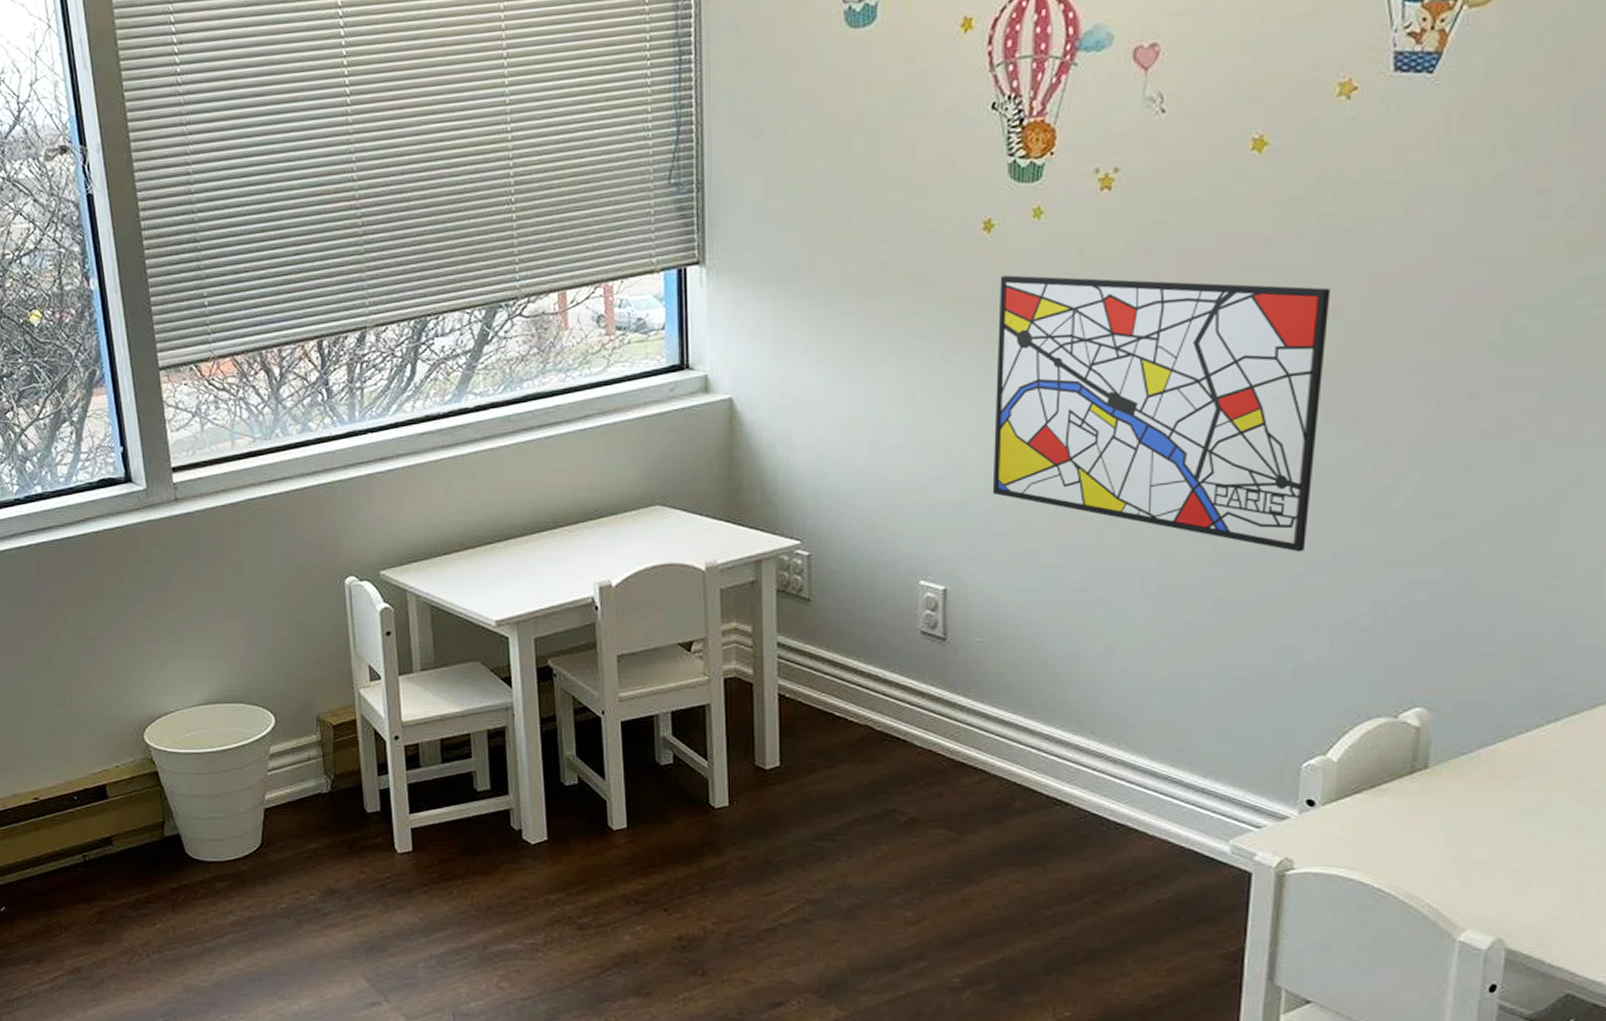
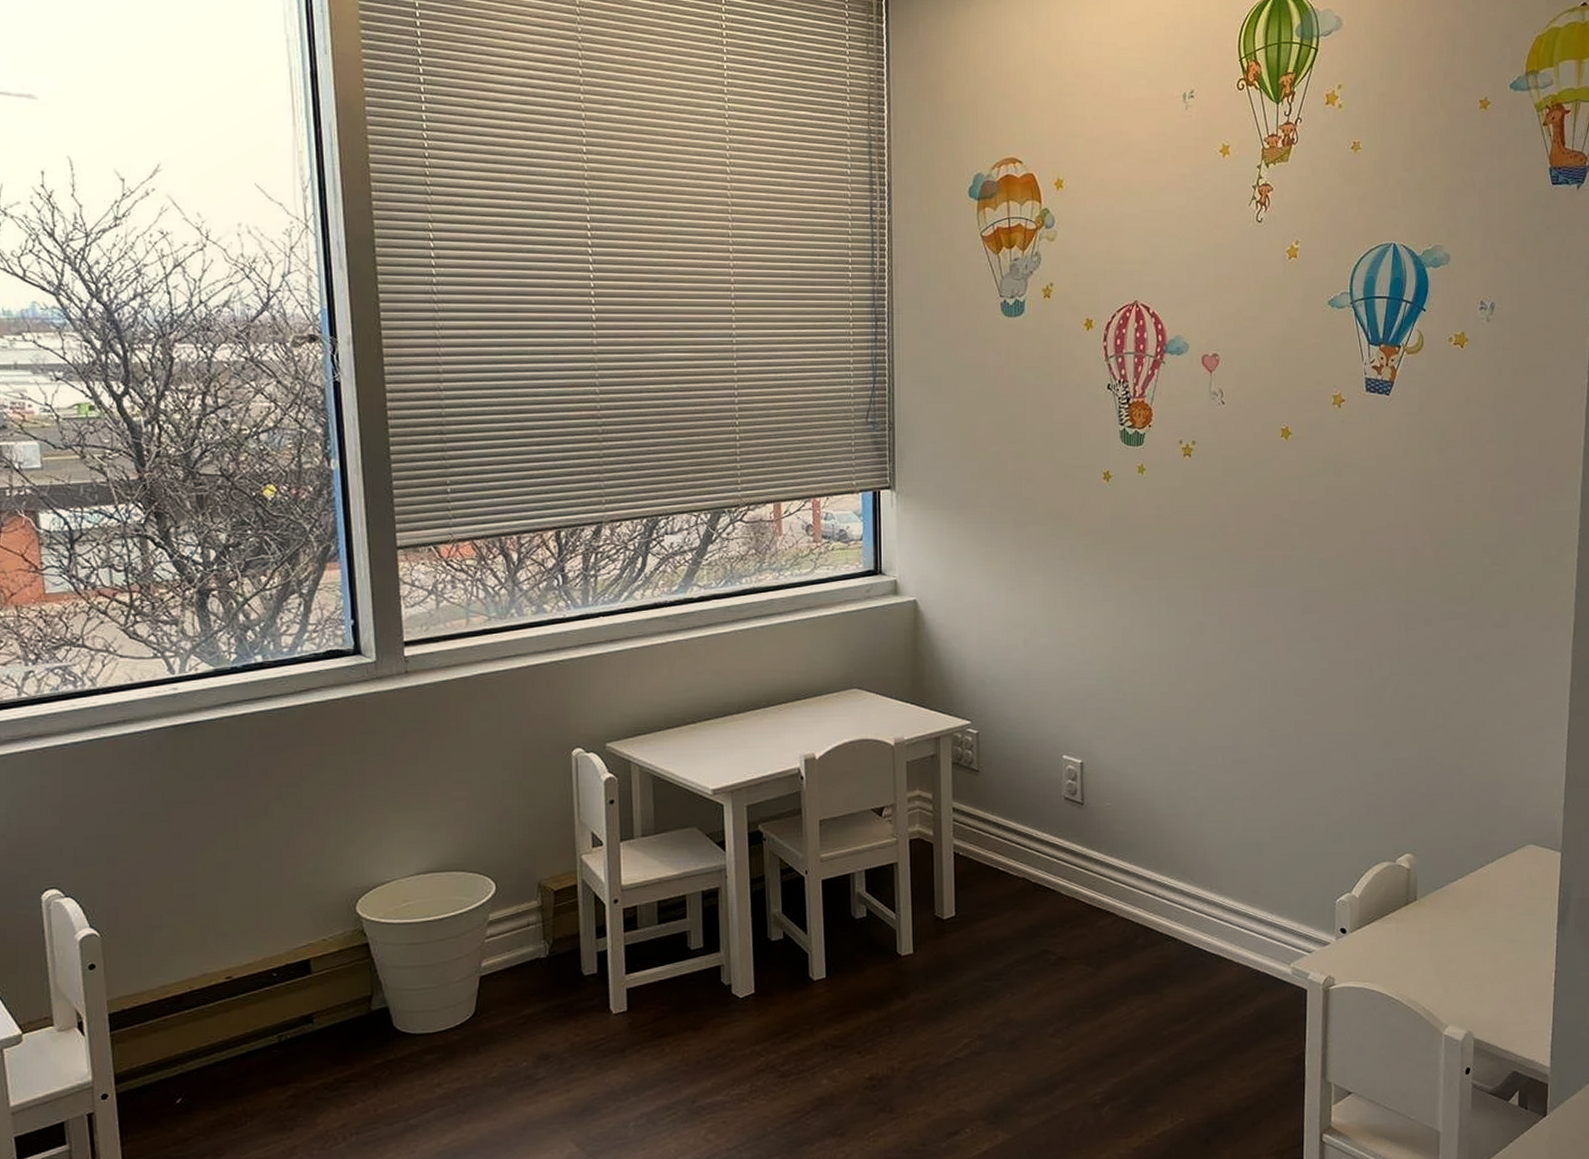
wall art: present [992,275,1331,552] -> none [1114,515,1336,735]

